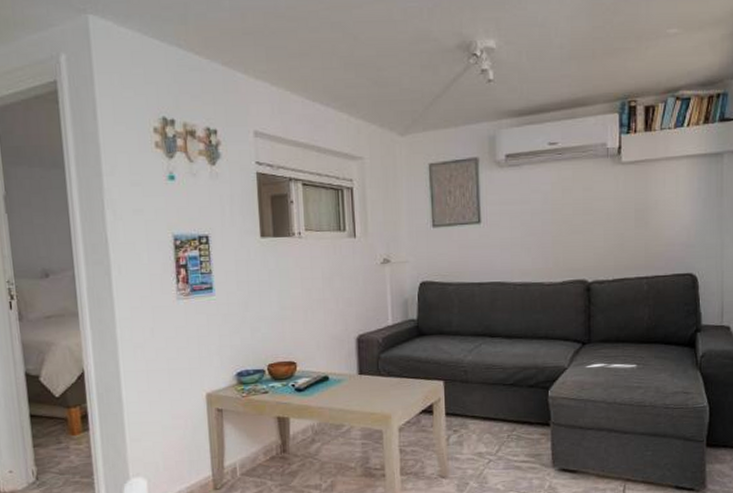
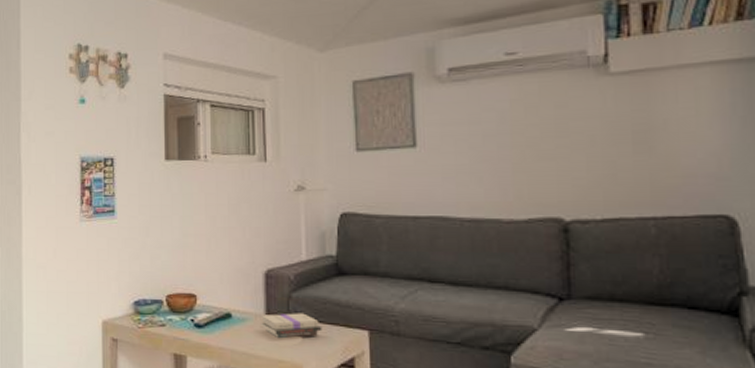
books: none [354,371,407,395] -> present [261,313,322,339]

